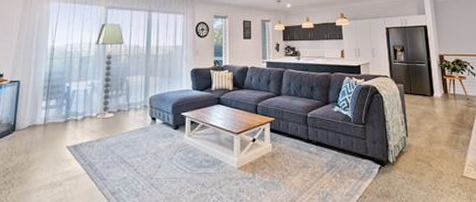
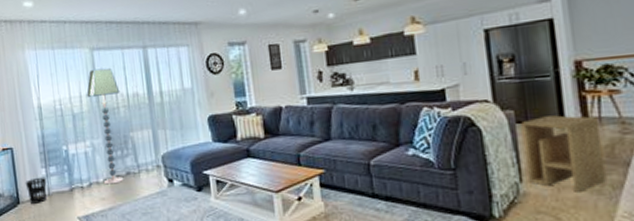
wastebasket: none [24,108,46,132] -> present [25,177,47,204]
side table: none [407,90,459,146] -> present [521,115,606,192]

